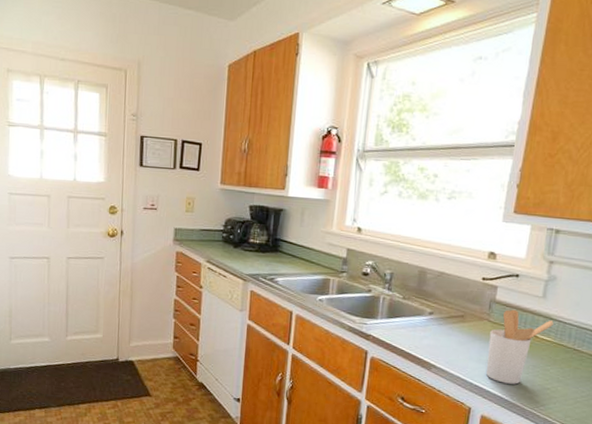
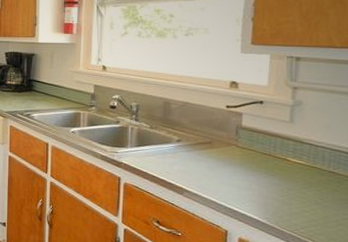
utensil holder: present [485,309,554,385] -> none [239,134,304,207]

